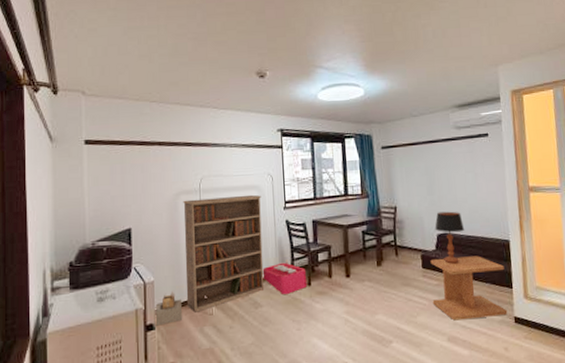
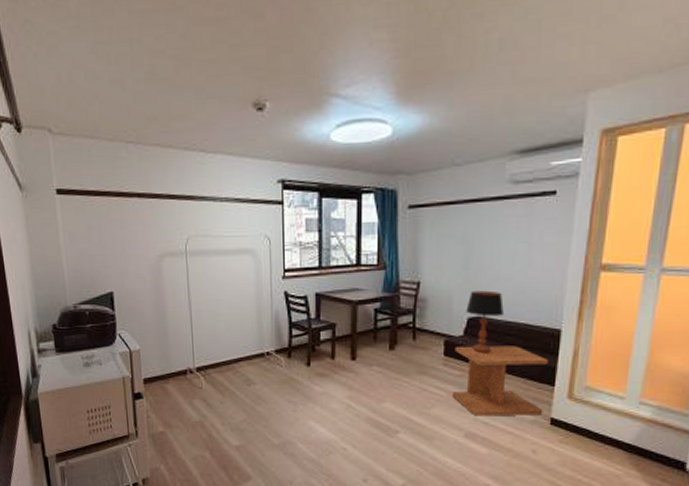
cardboard box: present [154,291,183,326] -> none [141,361,171,395]
bookshelf: present [183,194,265,313] -> none [168,260,258,385]
storage bin: present [262,259,307,294] -> none [256,336,306,373]

